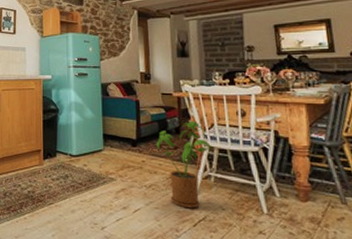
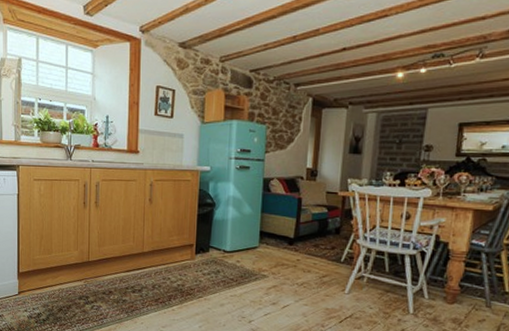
house plant: present [156,120,212,209] -> none [313,221,370,307]

